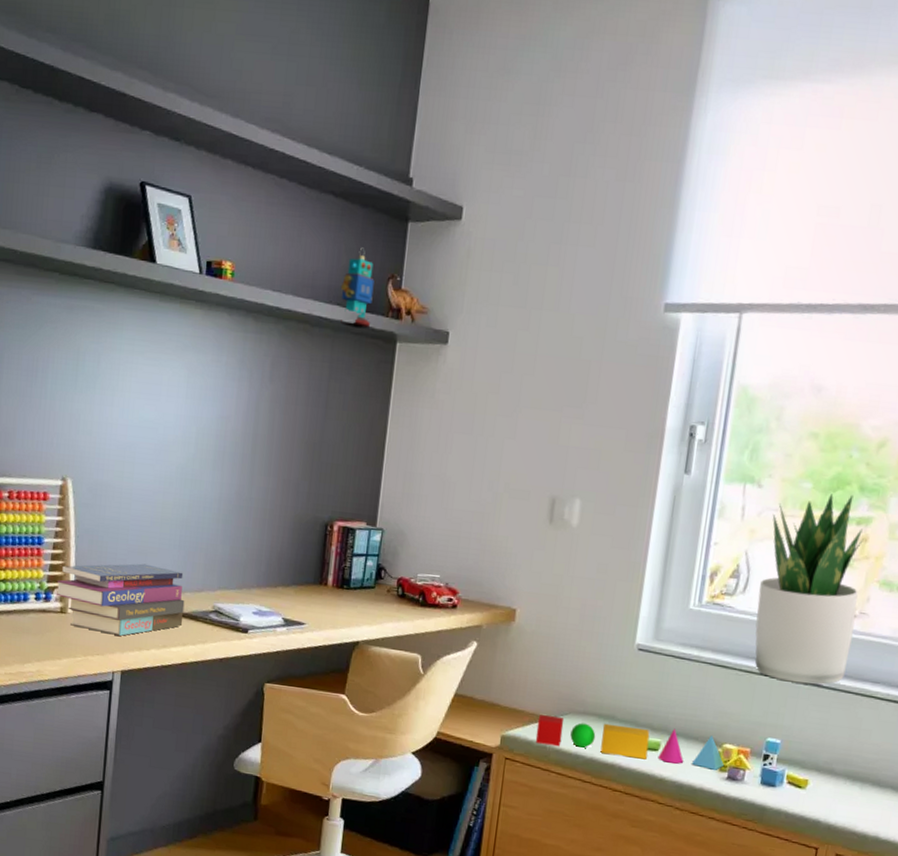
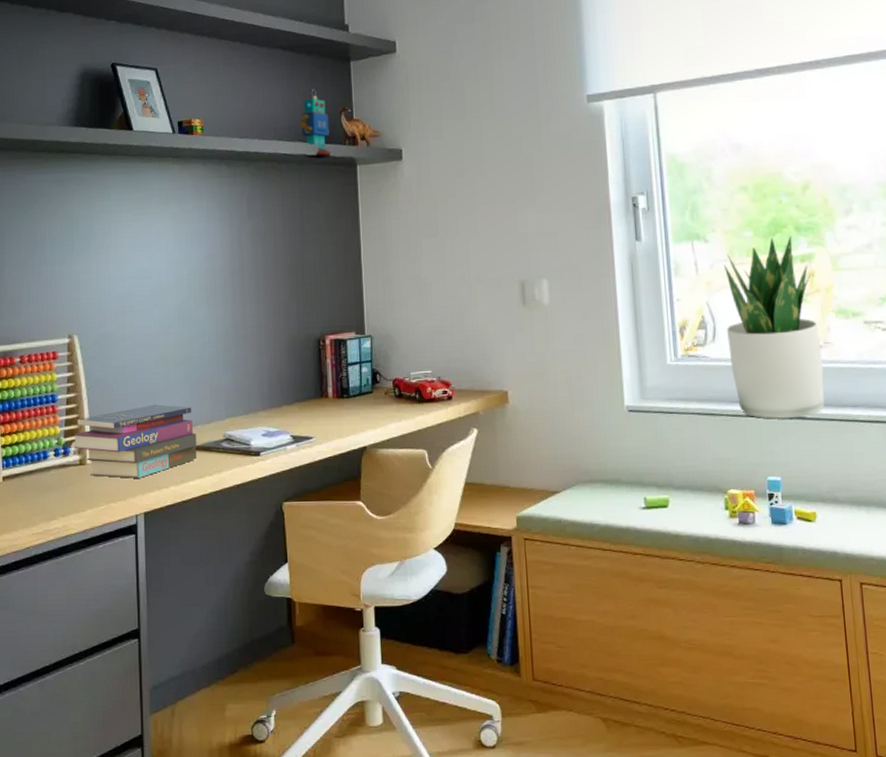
toy blocks: present [535,715,725,770] -> none [548,482,734,520]

